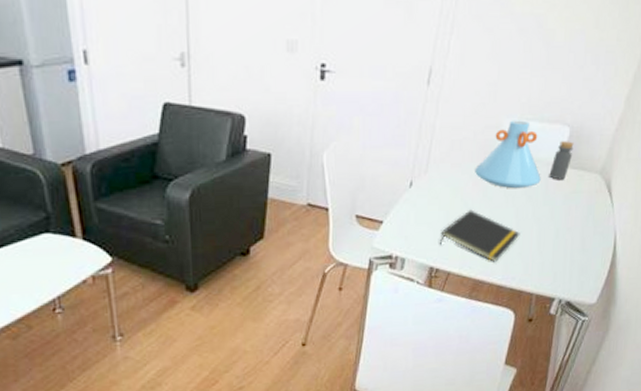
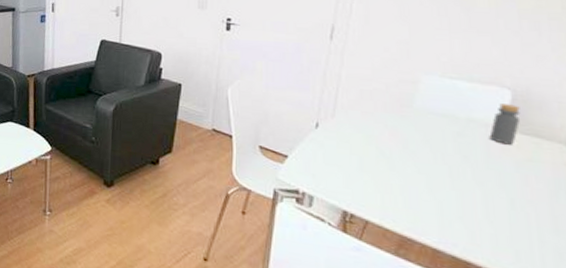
notepad: present [439,209,520,262] -> none [353,159,458,221]
vase: present [475,120,541,189] -> none [390,77,479,147]

